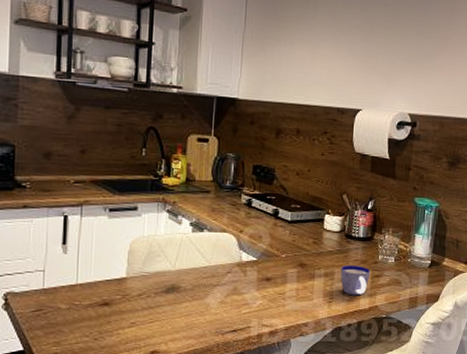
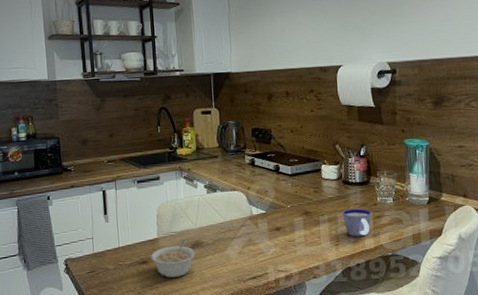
legume: none [115,282,170,324] -> present [151,239,196,278]

